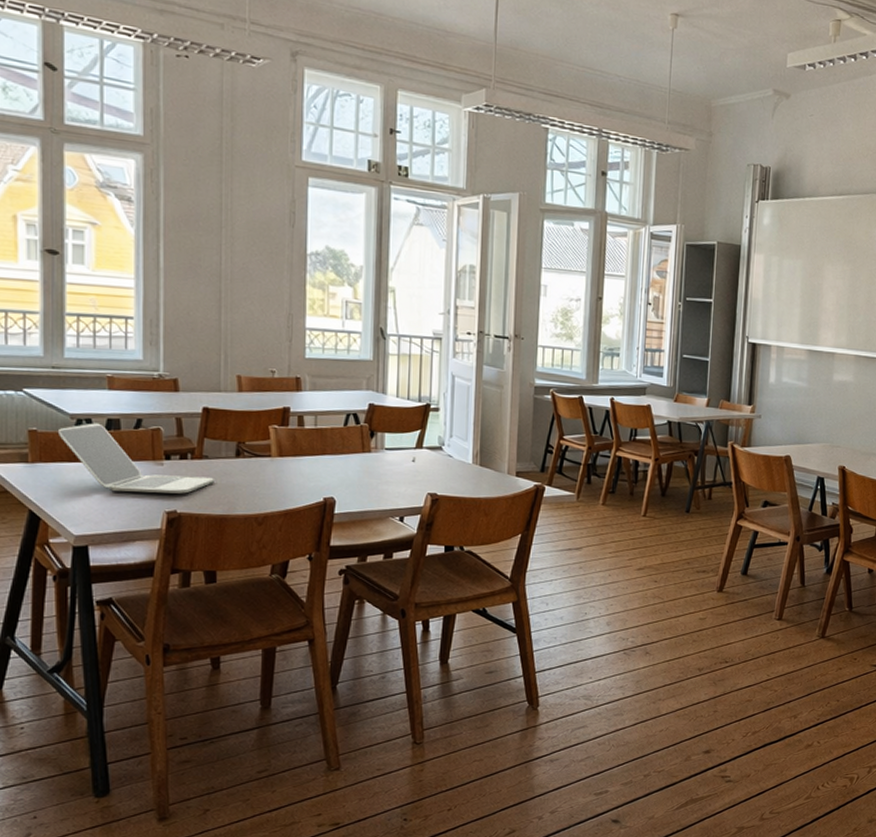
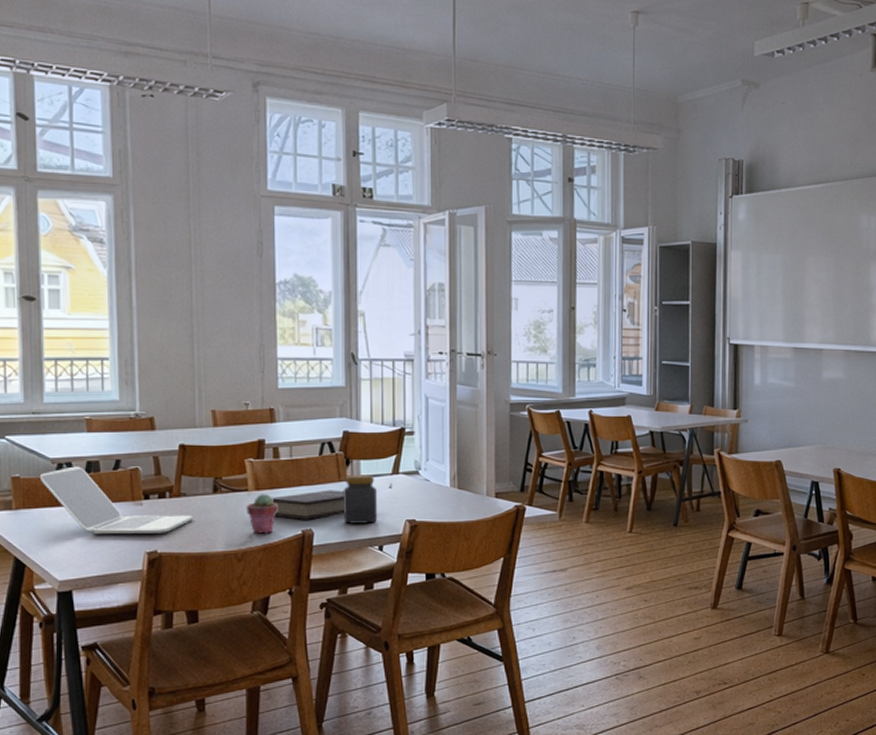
potted succulent: none [269,460,301,500] -> present [246,494,278,534]
book: none [295,460,368,488] -> present [272,490,344,520]
jar: none [365,447,401,495] -> present [343,475,378,524]

